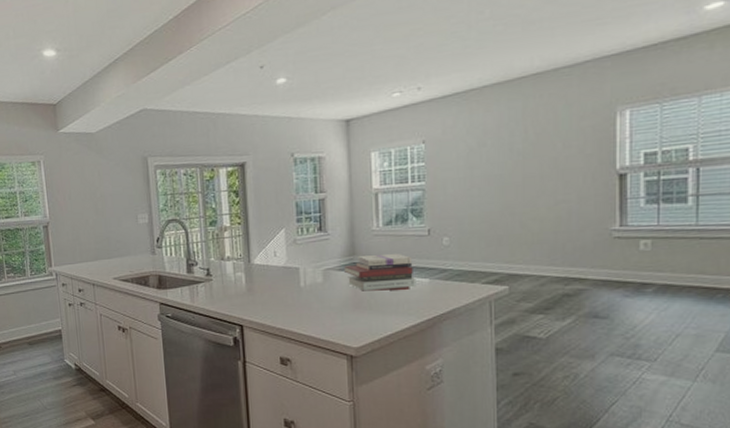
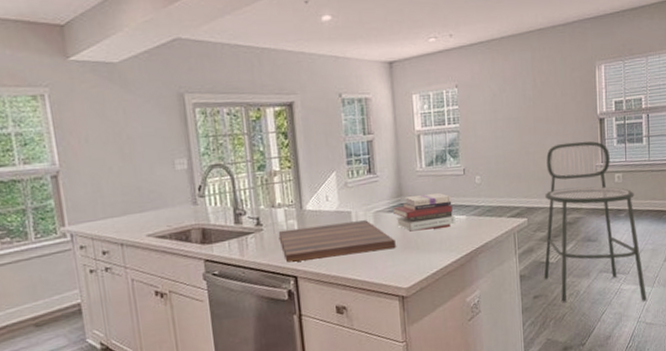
cutting board: none [226,277,346,312] -> present [278,220,396,263]
bar stool: none [528,200,683,398] -> present [544,141,647,302]

